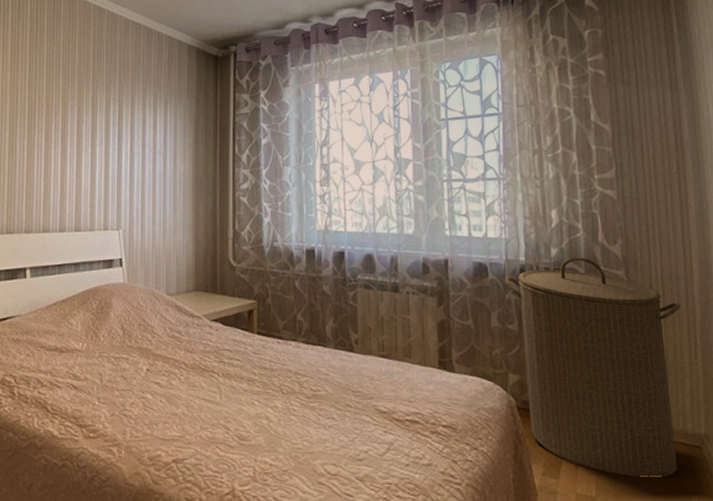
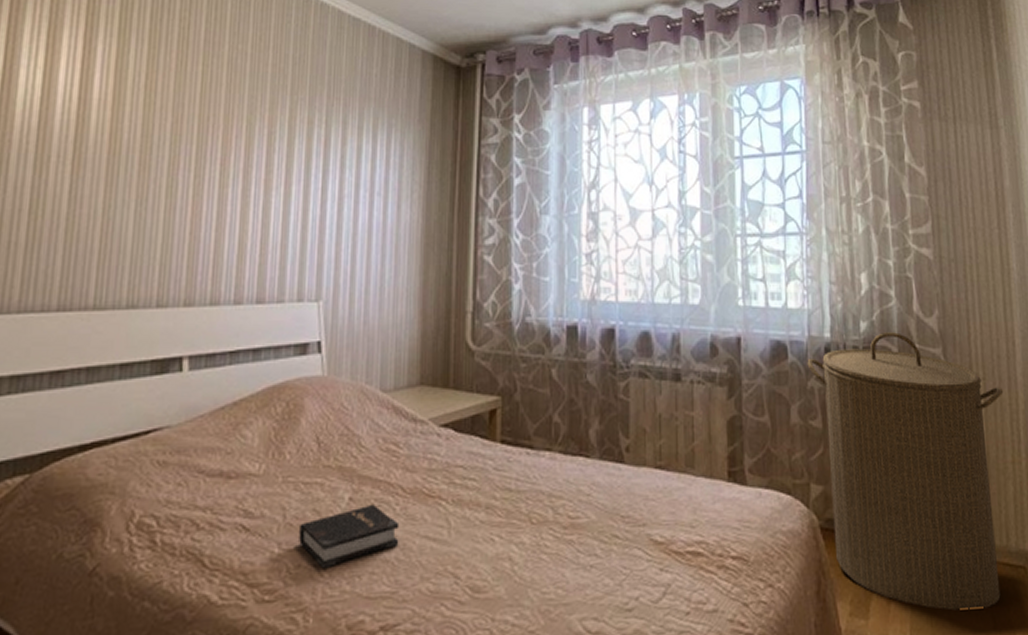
hardback book: none [112,374,184,418] -> present [299,504,400,569]

